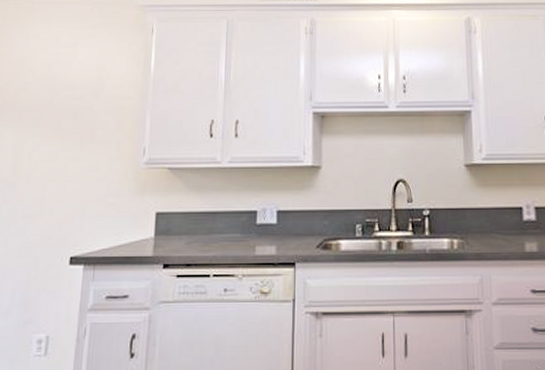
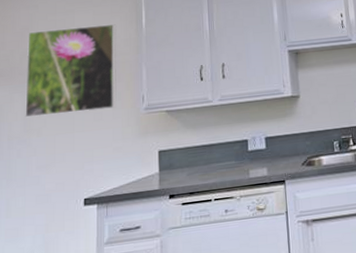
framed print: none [15,63,122,160] -> present [25,24,117,118]

